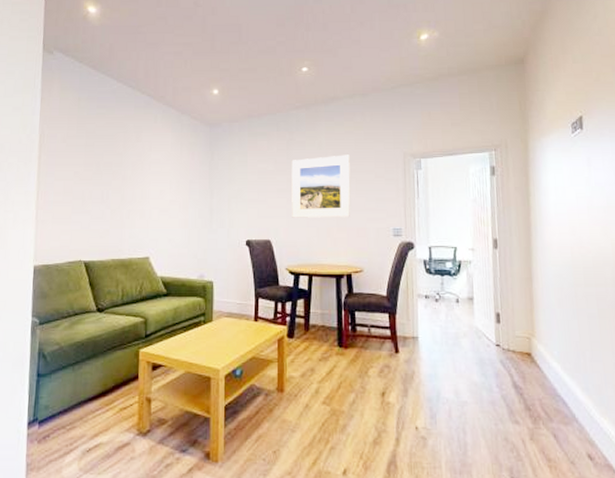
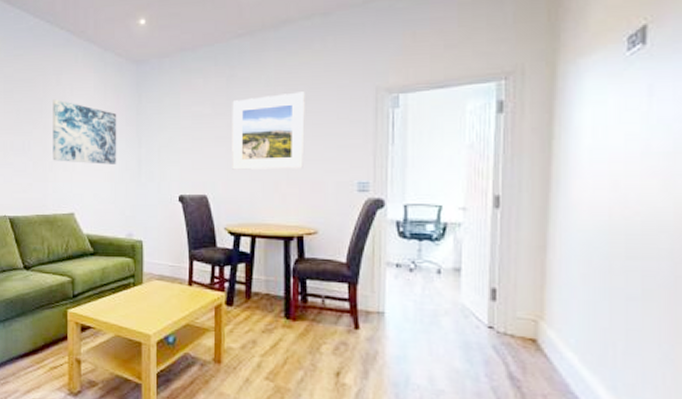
wall art: none [130,154,192,213] -> present [53,99,117,165]

